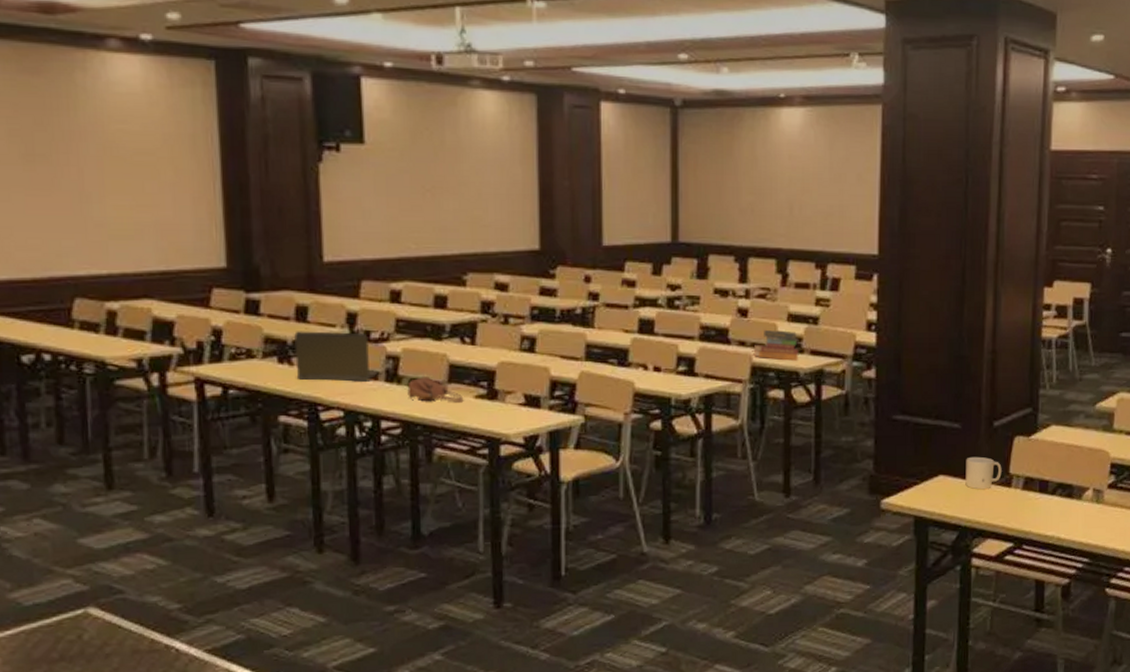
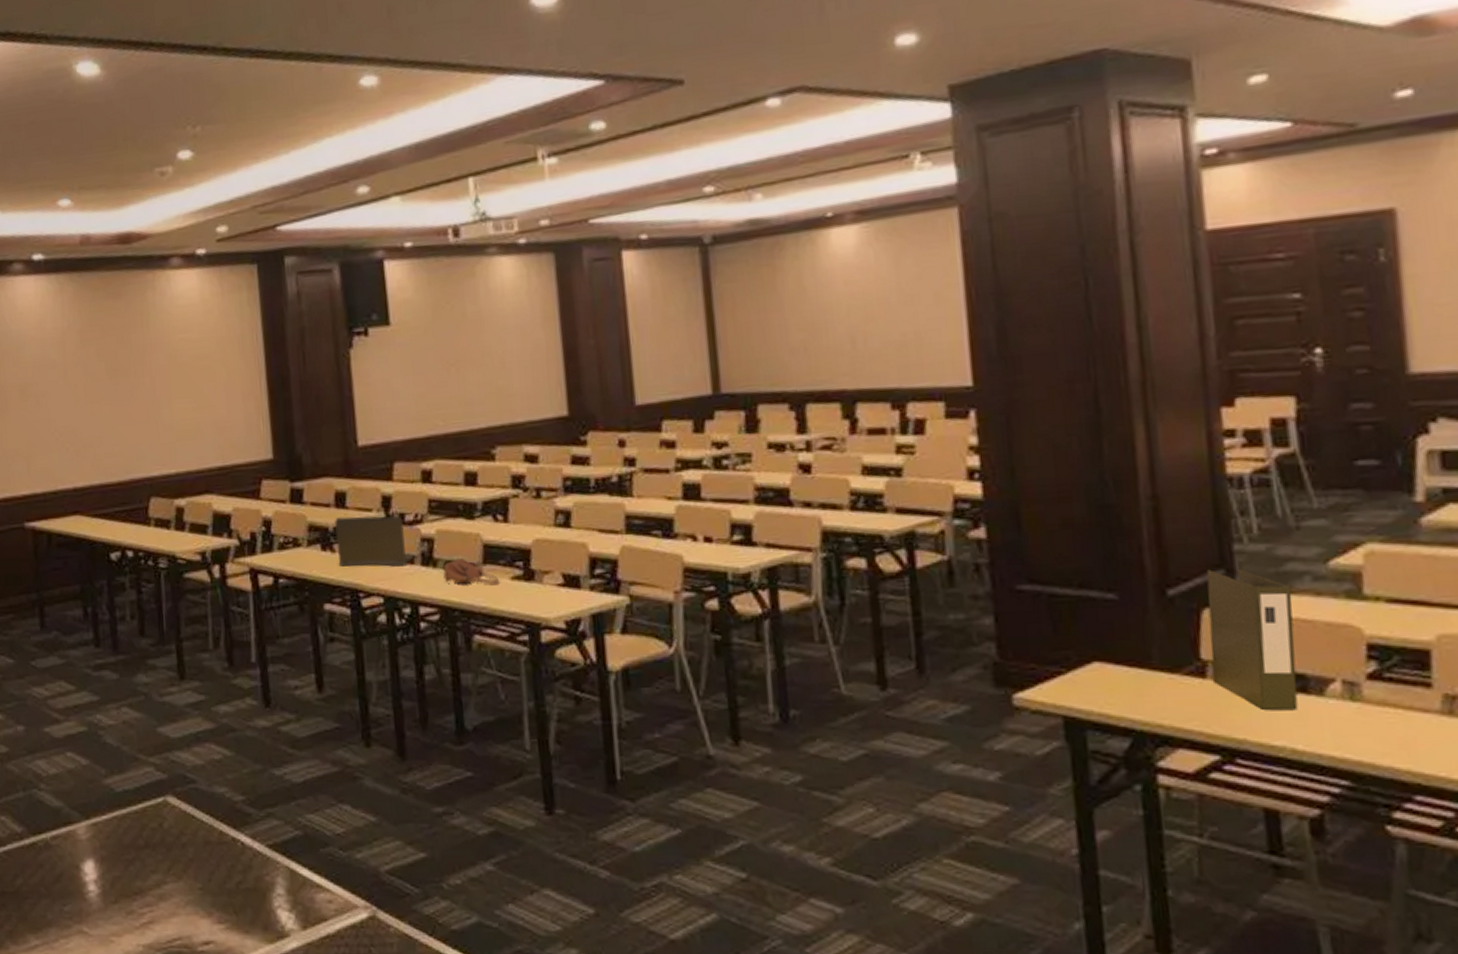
books: present [753,329,799,361] -> none [822,486,881,522]
mug: present [965,456,1002,490] -> none [1131,636,1189,682]
binder: none [1016,407,1071,511] -> present [1206,568,1298,711]

